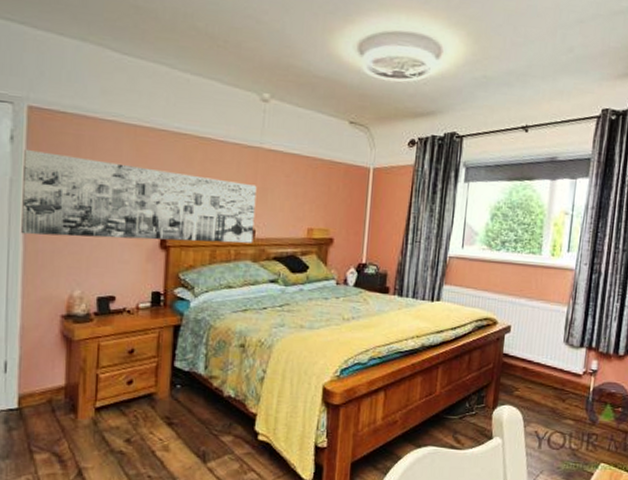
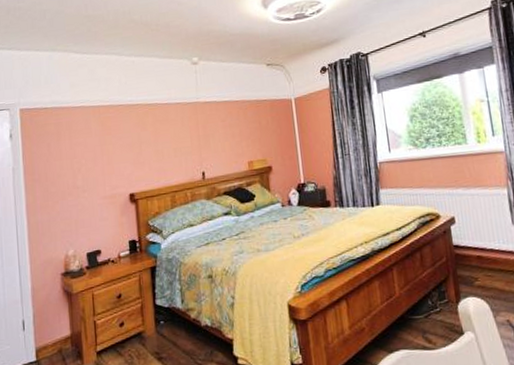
wall art: present [21,150,257,244] -> none [21,134,205,211]

